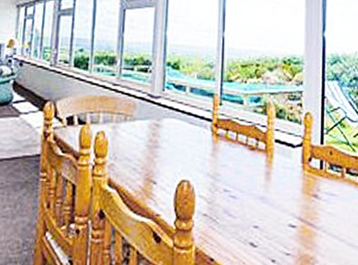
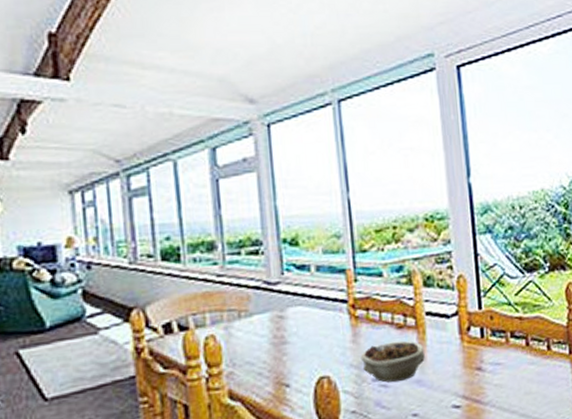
succulent planter: none [216,160,270,196] -> present [360,340,425,383]

